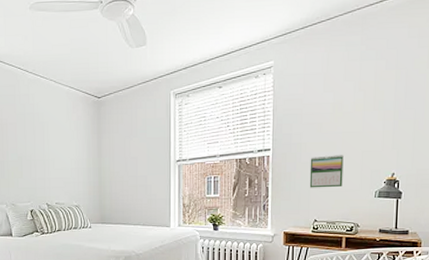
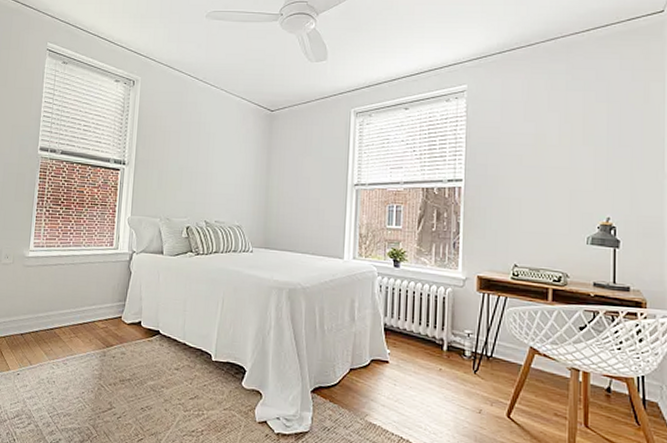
calendar: present [309,155,344,188] -> none [508,191,548,229]

